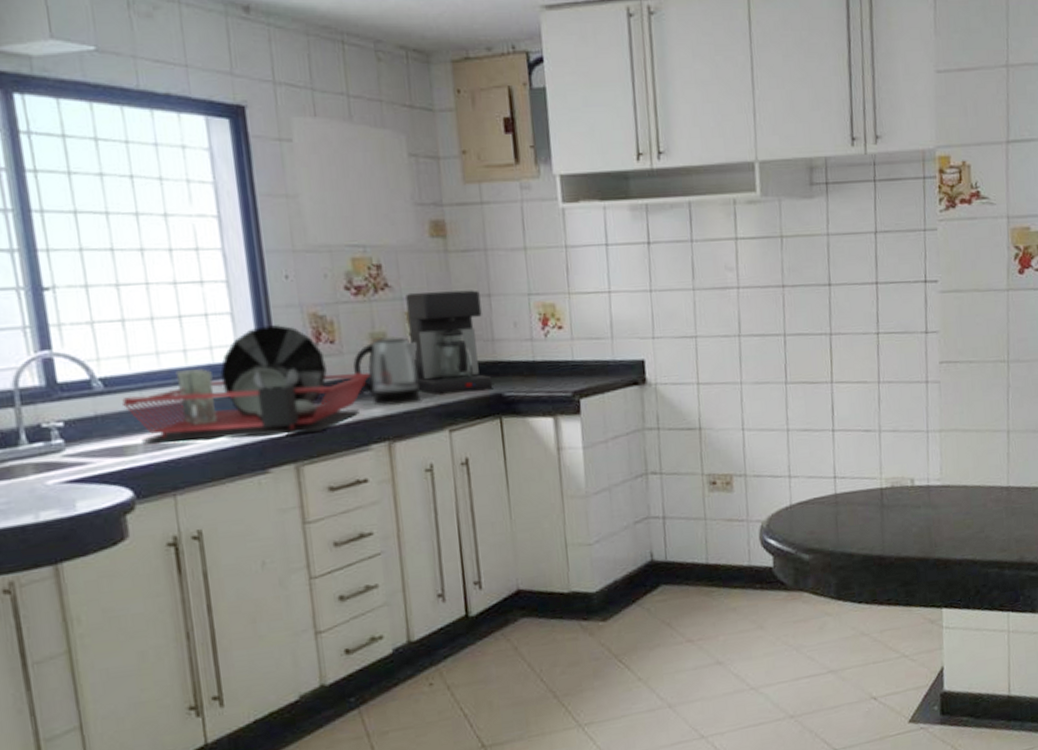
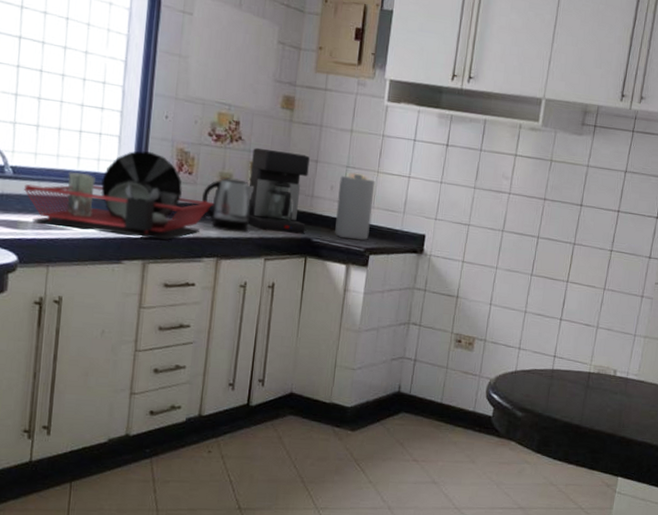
paper towel holder: none [523,301,575,385] -> present [335,174,375,240]

